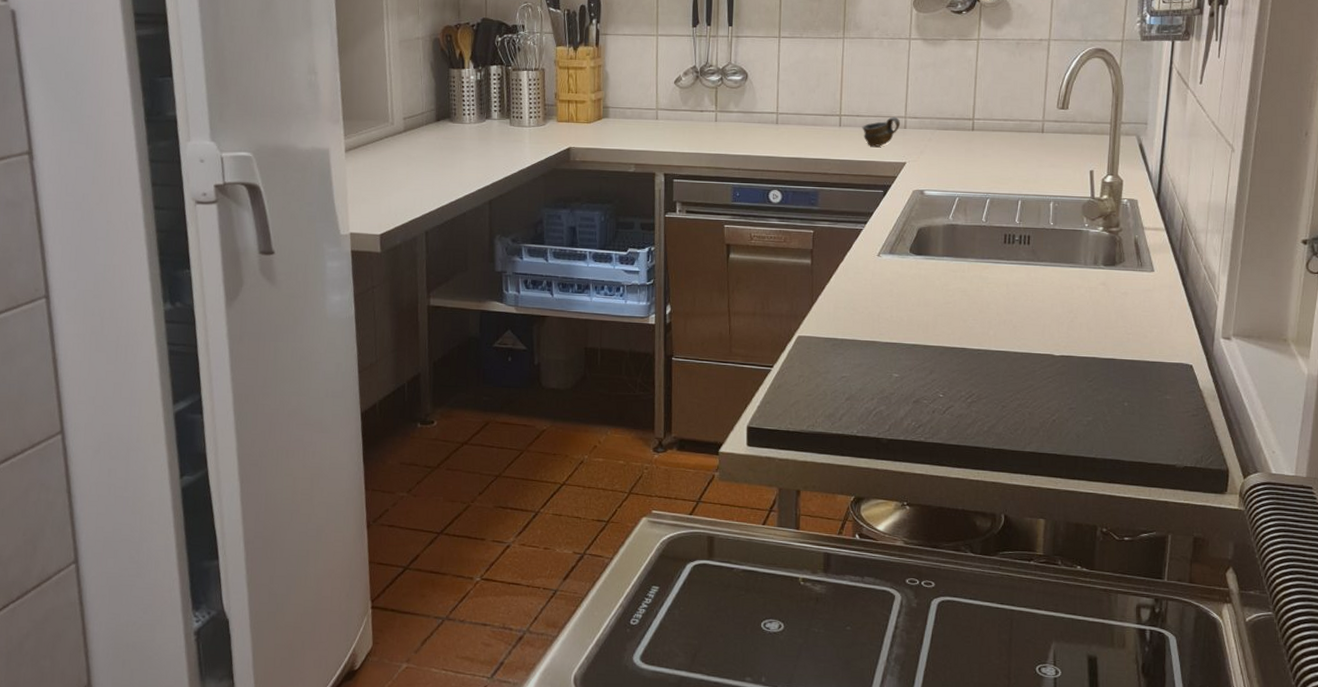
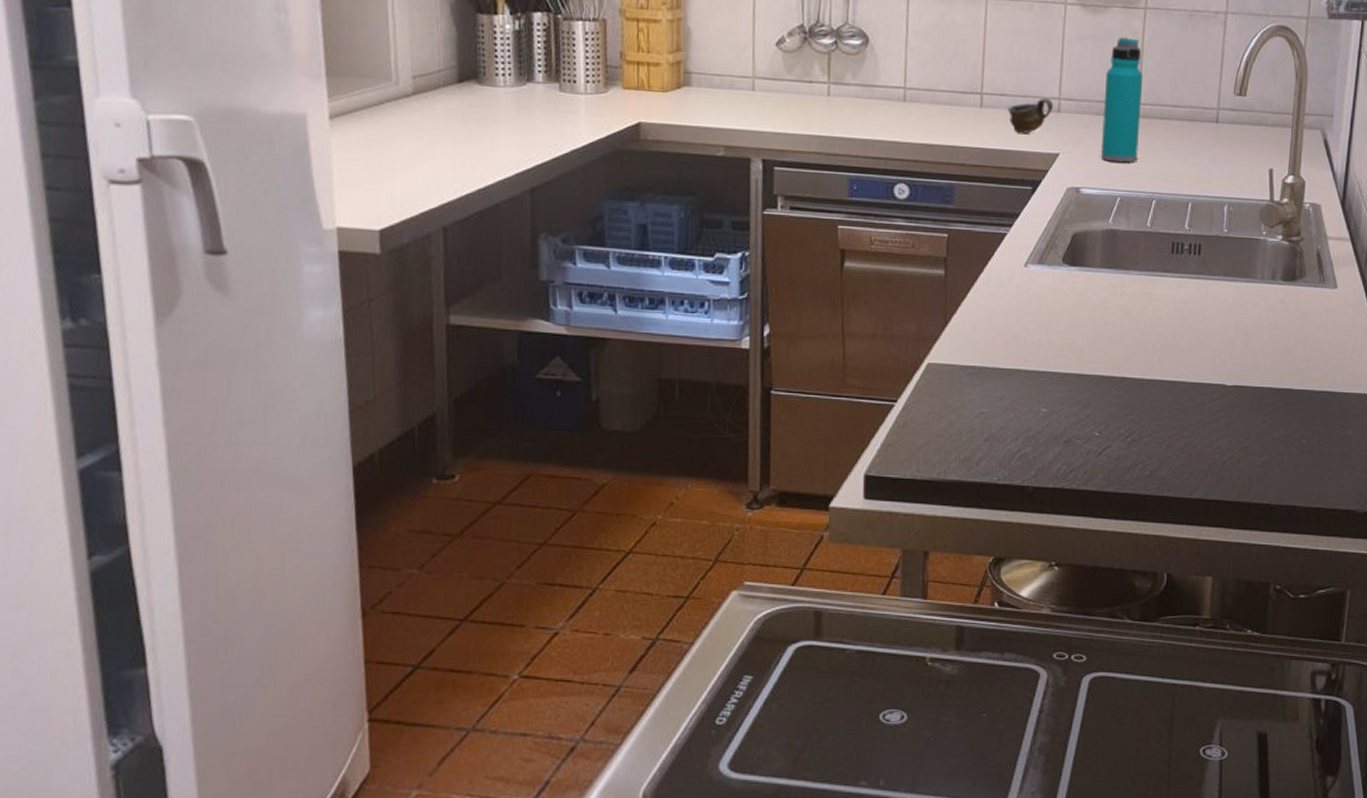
water bottle: none [941,64,977,169] -> present [1100,37,1144,163]

